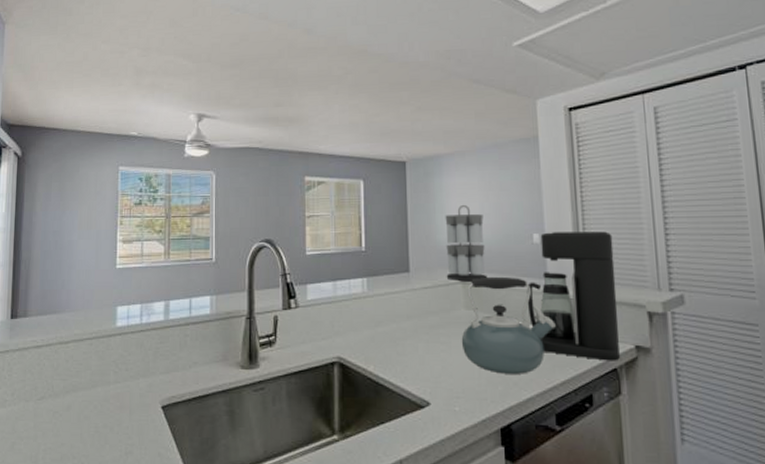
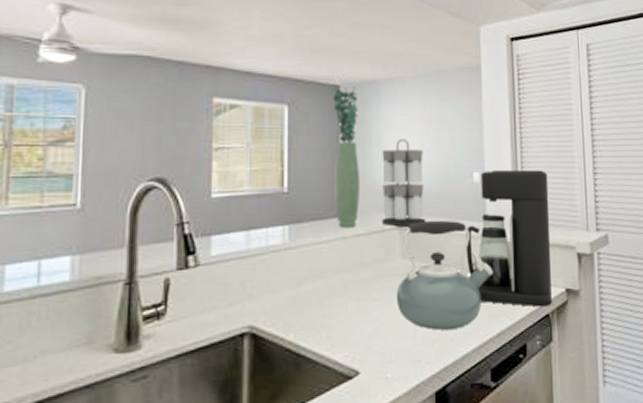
vase: none [399,160,426,282] -> present [331,83,360,229]

